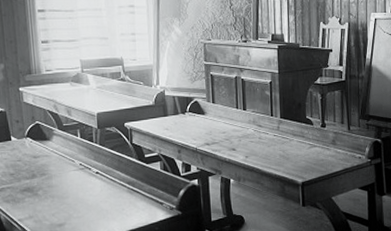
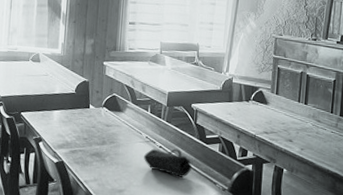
pencil case: none [81,173,134,203] -> present [144,148,192,178]

